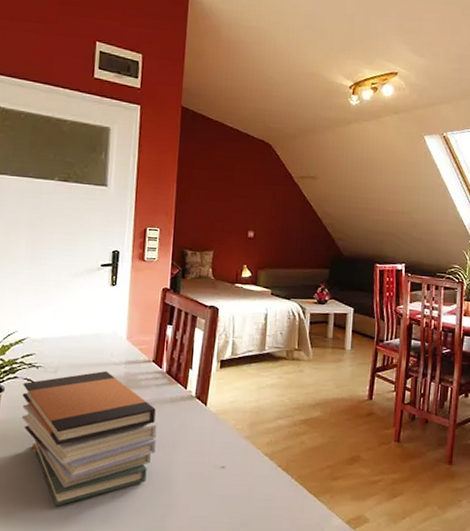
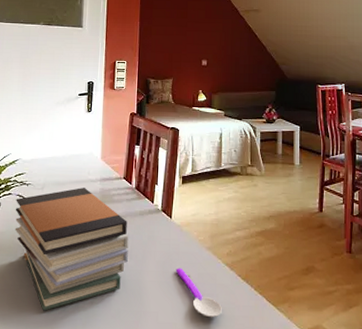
spoon: none [209,458,259,510] -> present [175,268,222,318]

